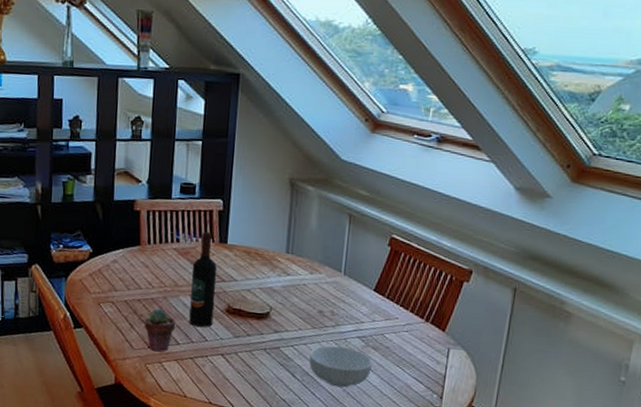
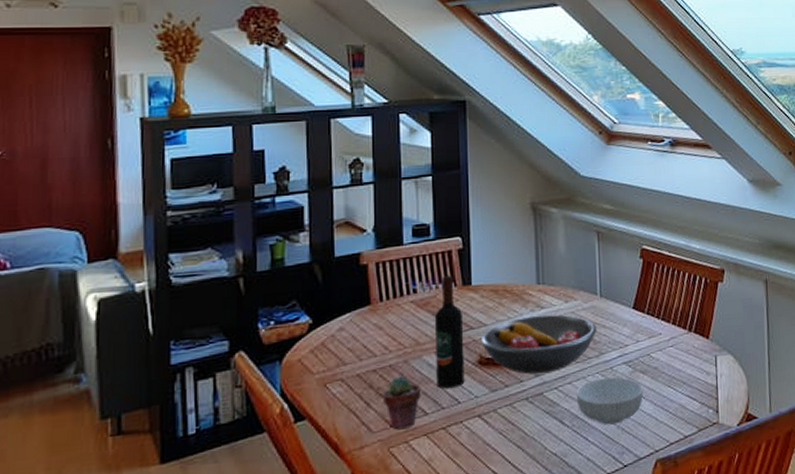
fruit bowl: none [230,279,337,332] -> present [480,314,597,374]

